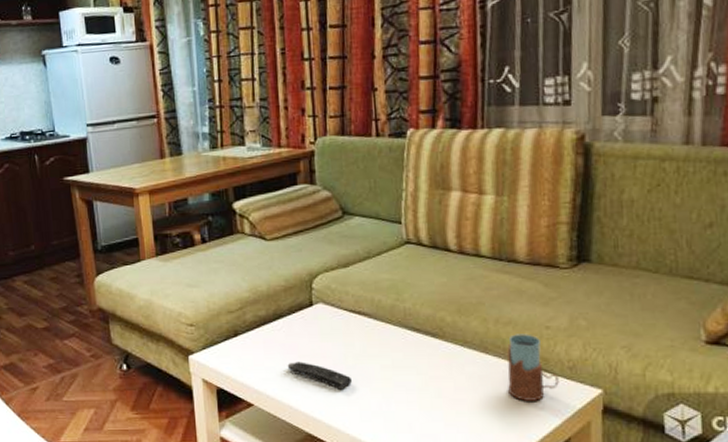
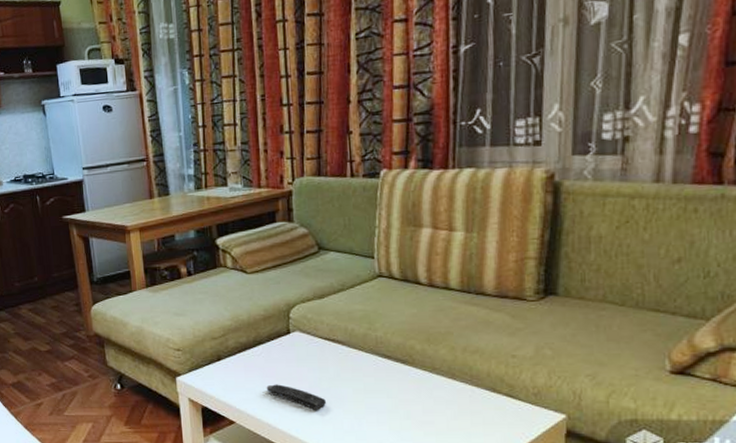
drinking glass: present [507,334,559,401] -> none [474,362,524,424]

